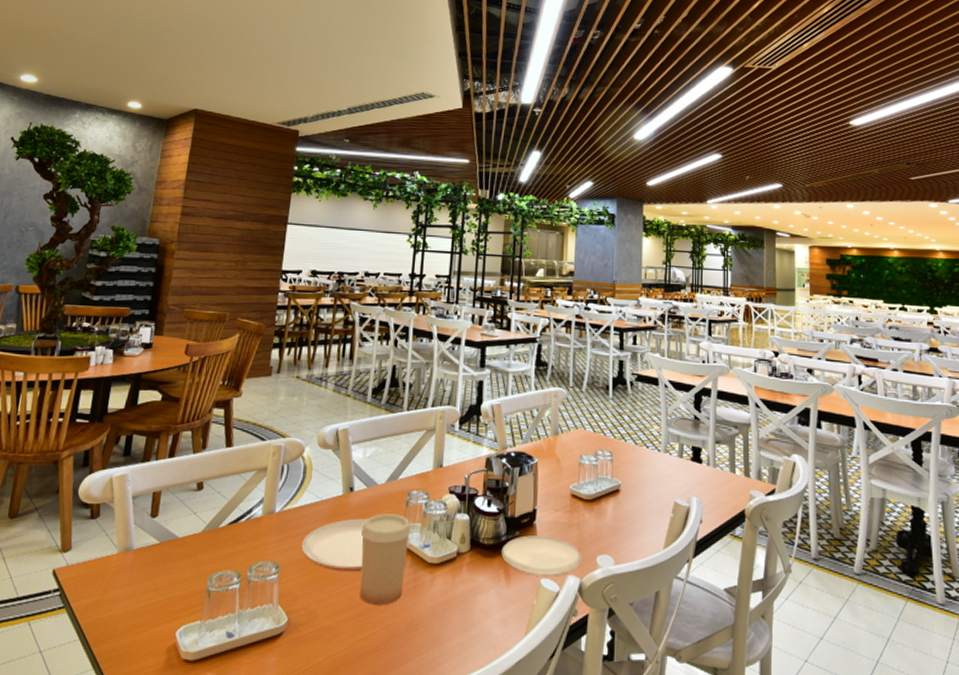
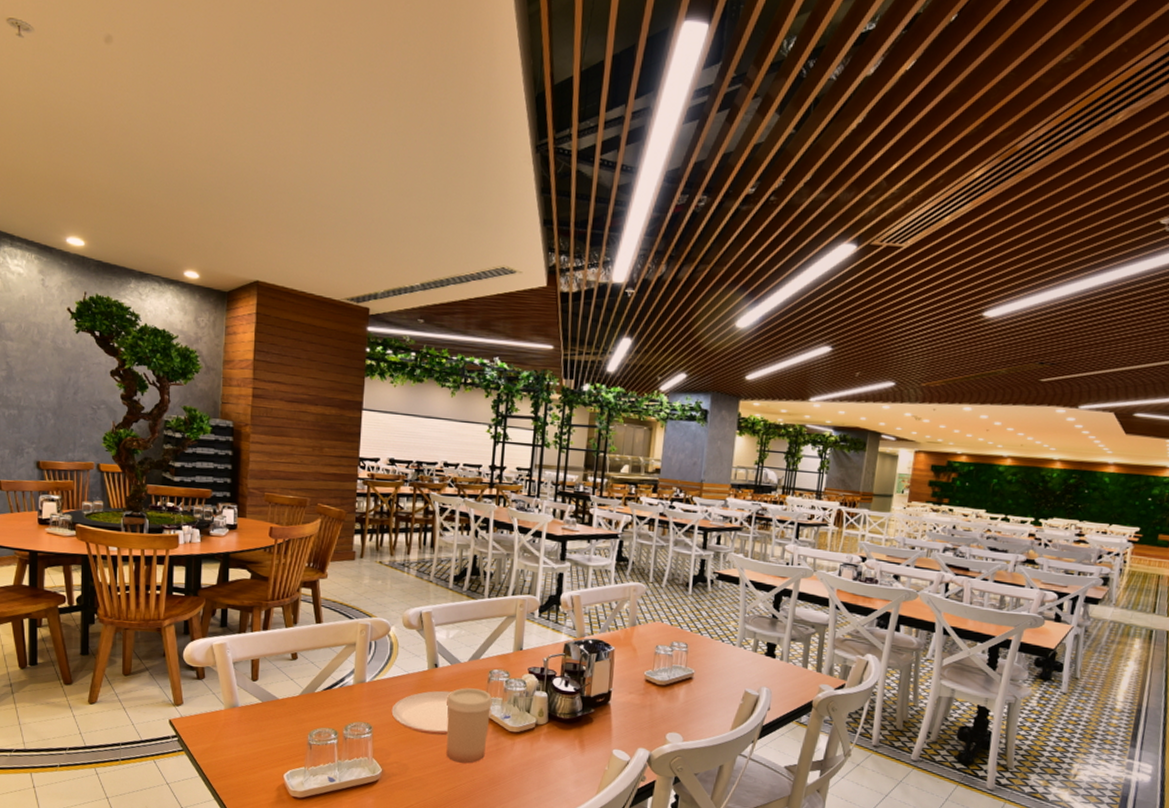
plate: present [501,535,581,577] -> none [577,713,652,748]

